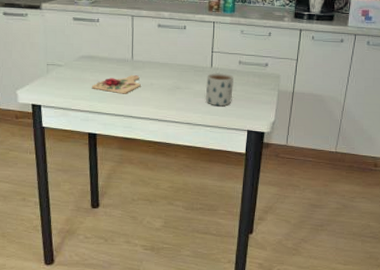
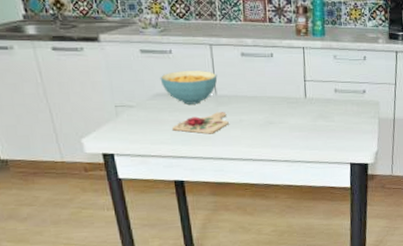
cereal bowl: none [86,37,135,67] -> present [160,70,218,105]
mug: present [206,73,234,107] -> none [301,103,331,140]

